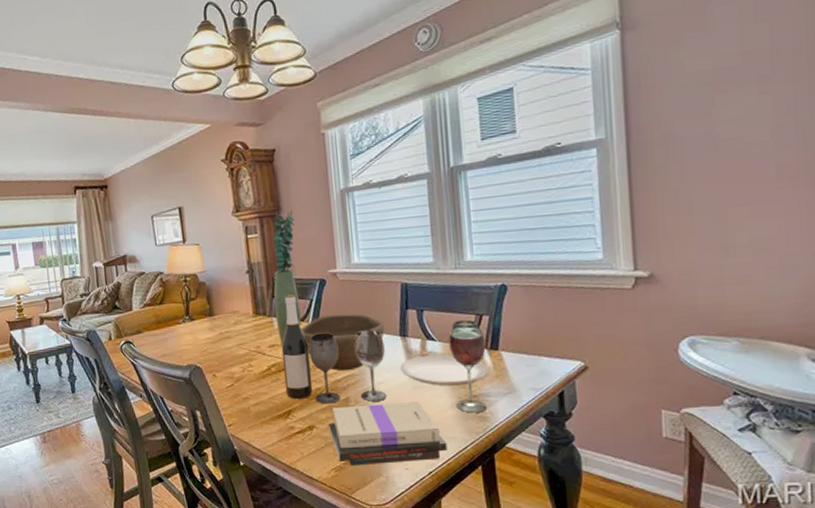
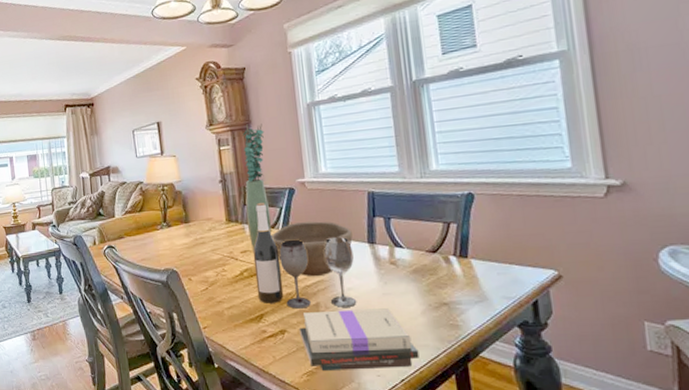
plate: present [400,354,489,386] -> none [369,261,459,293]
wineglass: present [448,319,488,413] -> none [416,227,459,321]

